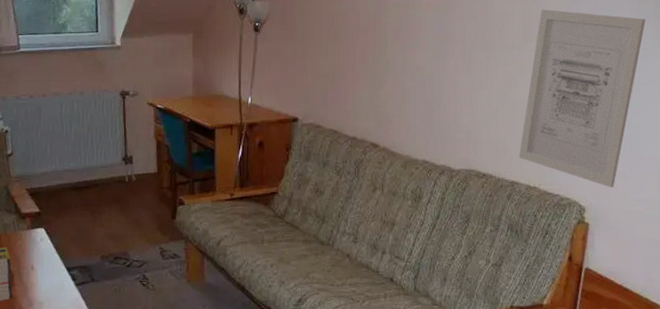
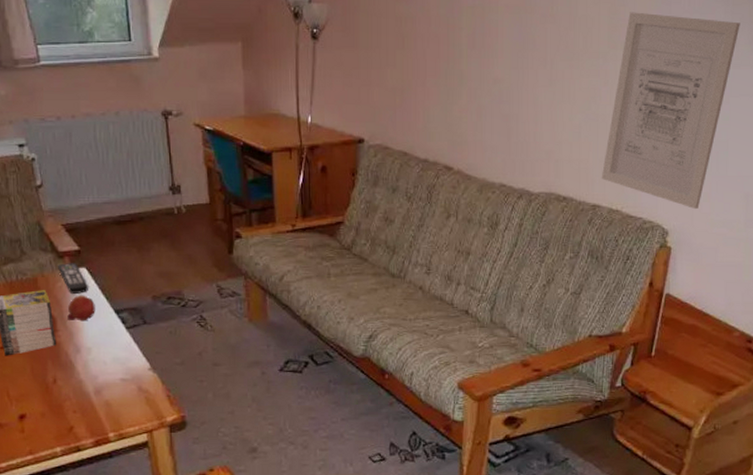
remote control: none [19,223,45,252] -> present [58,263,88,294]
fruit: none [24,253,50,277] -> present [67,295,95,322]

